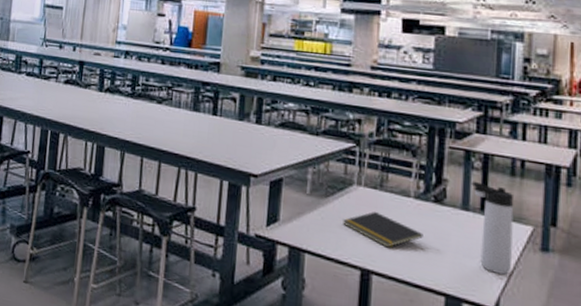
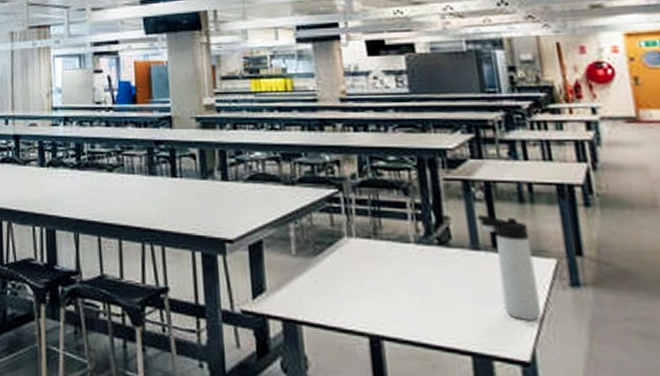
notepad: present [343,211,424,248] -> none [339,264,434,306]

